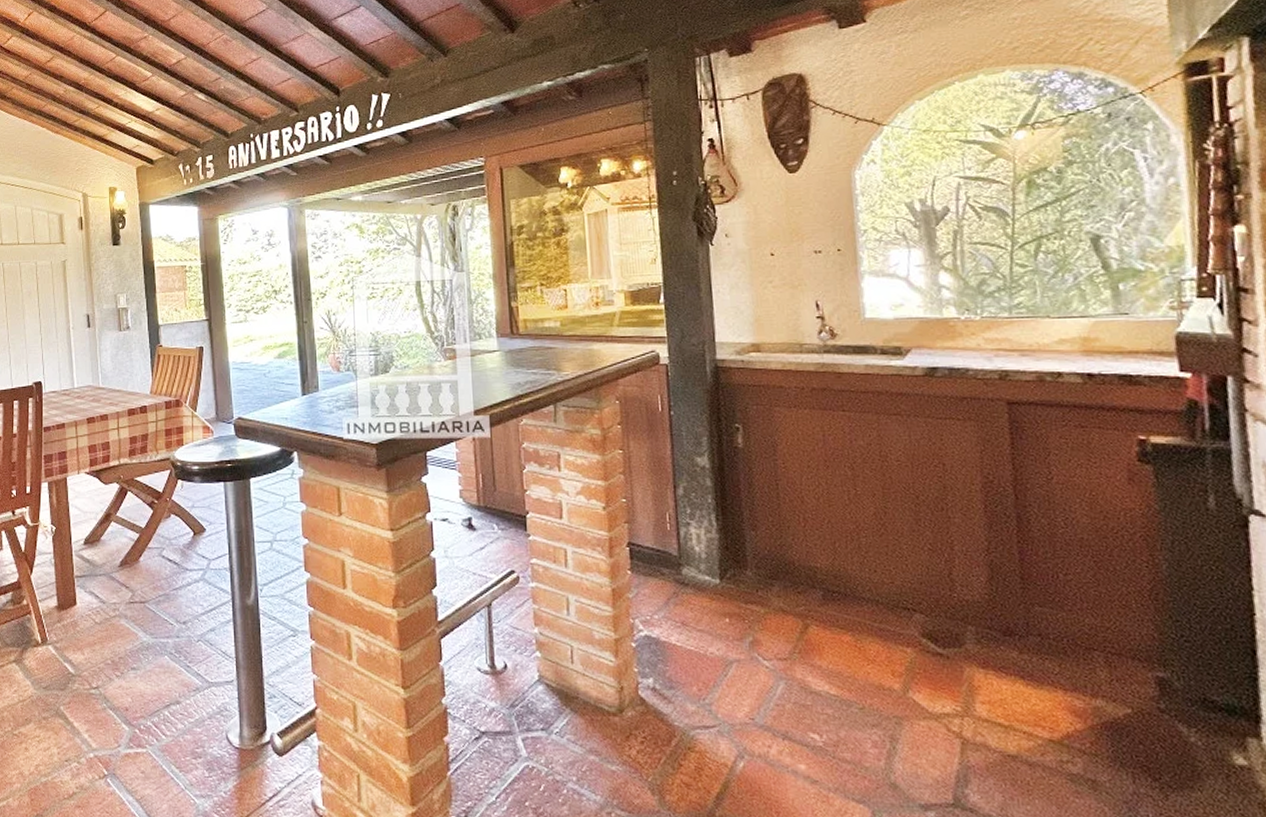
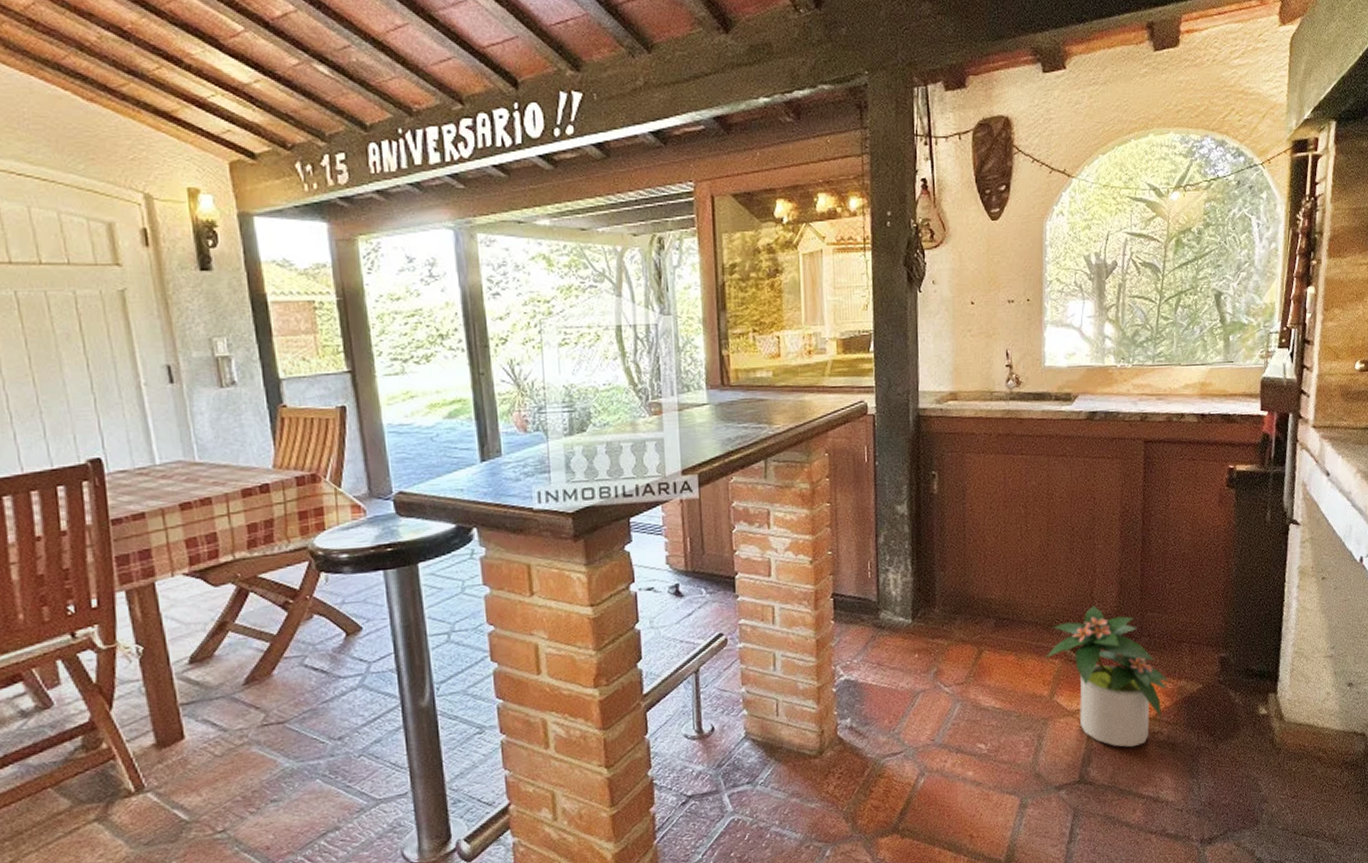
potted plant: none [893,589,1079,775] -> present [1045,606,1170,748]

